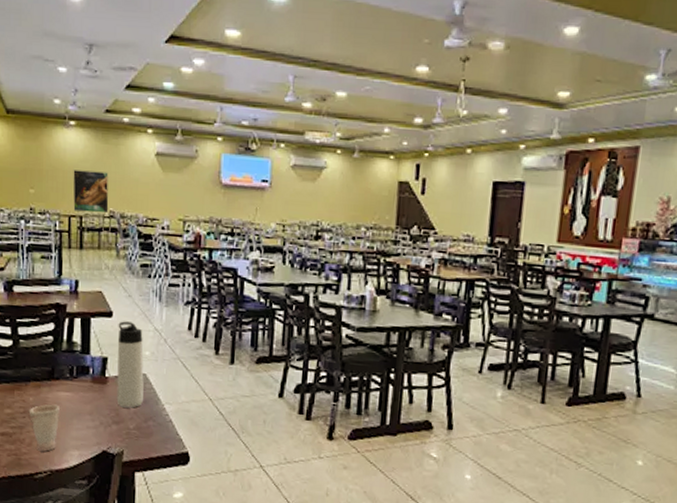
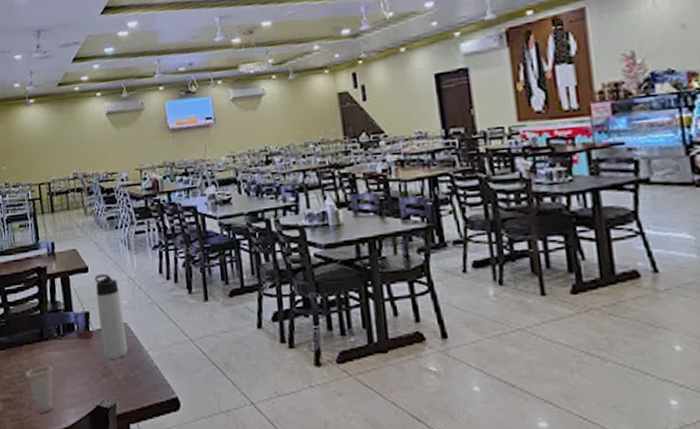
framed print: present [73,170,109,214] -> none [37,138,72,179]

